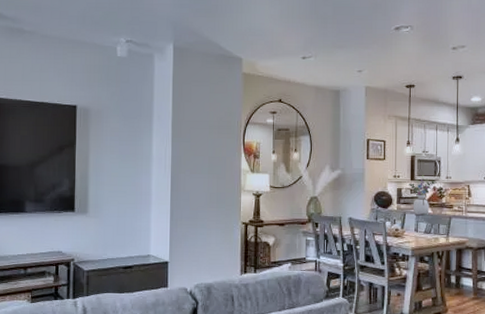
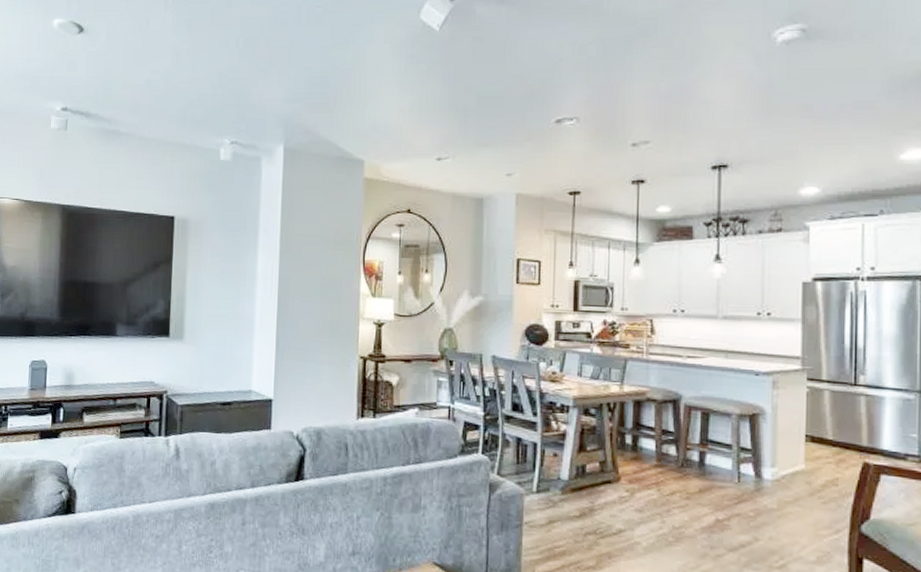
bouquet: present [408,175,437,216] -> none [570,305,608,357]

